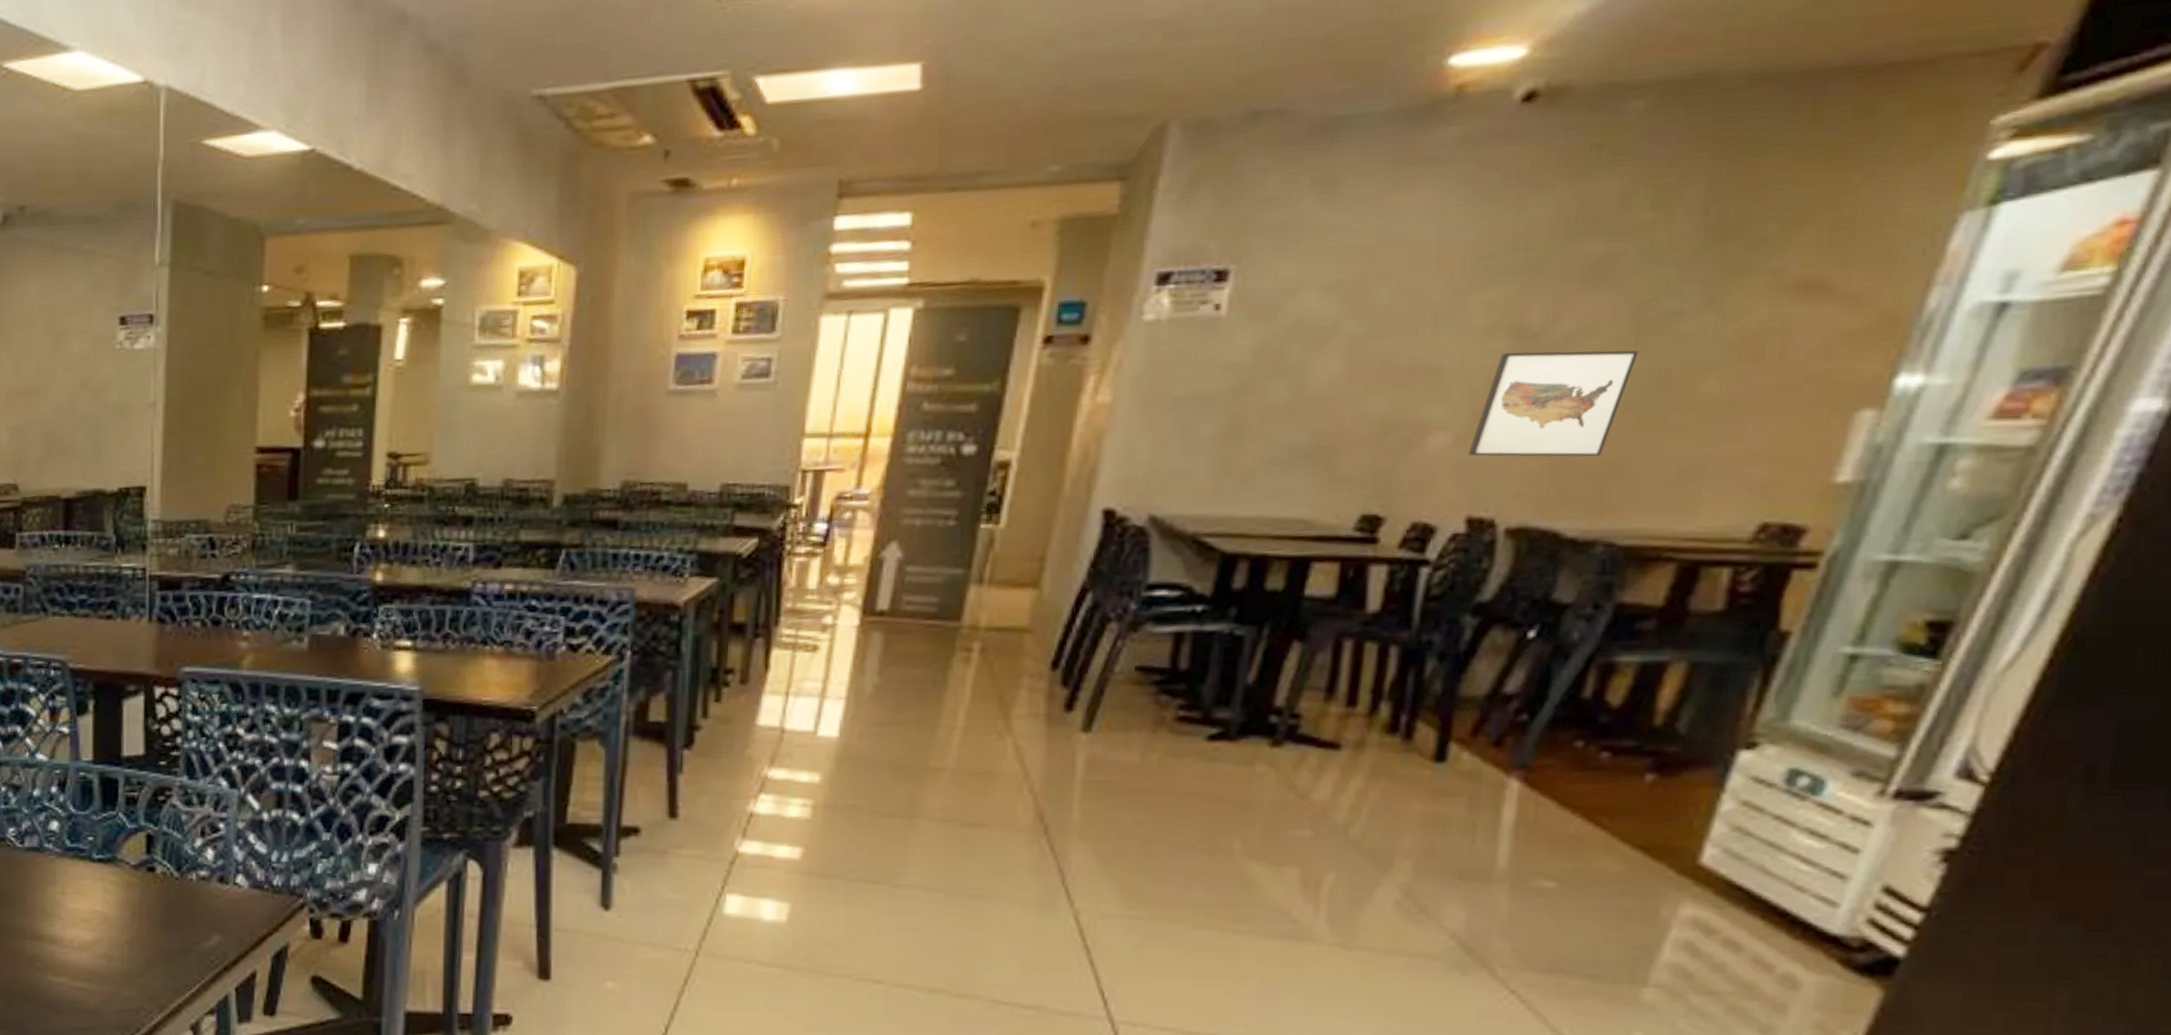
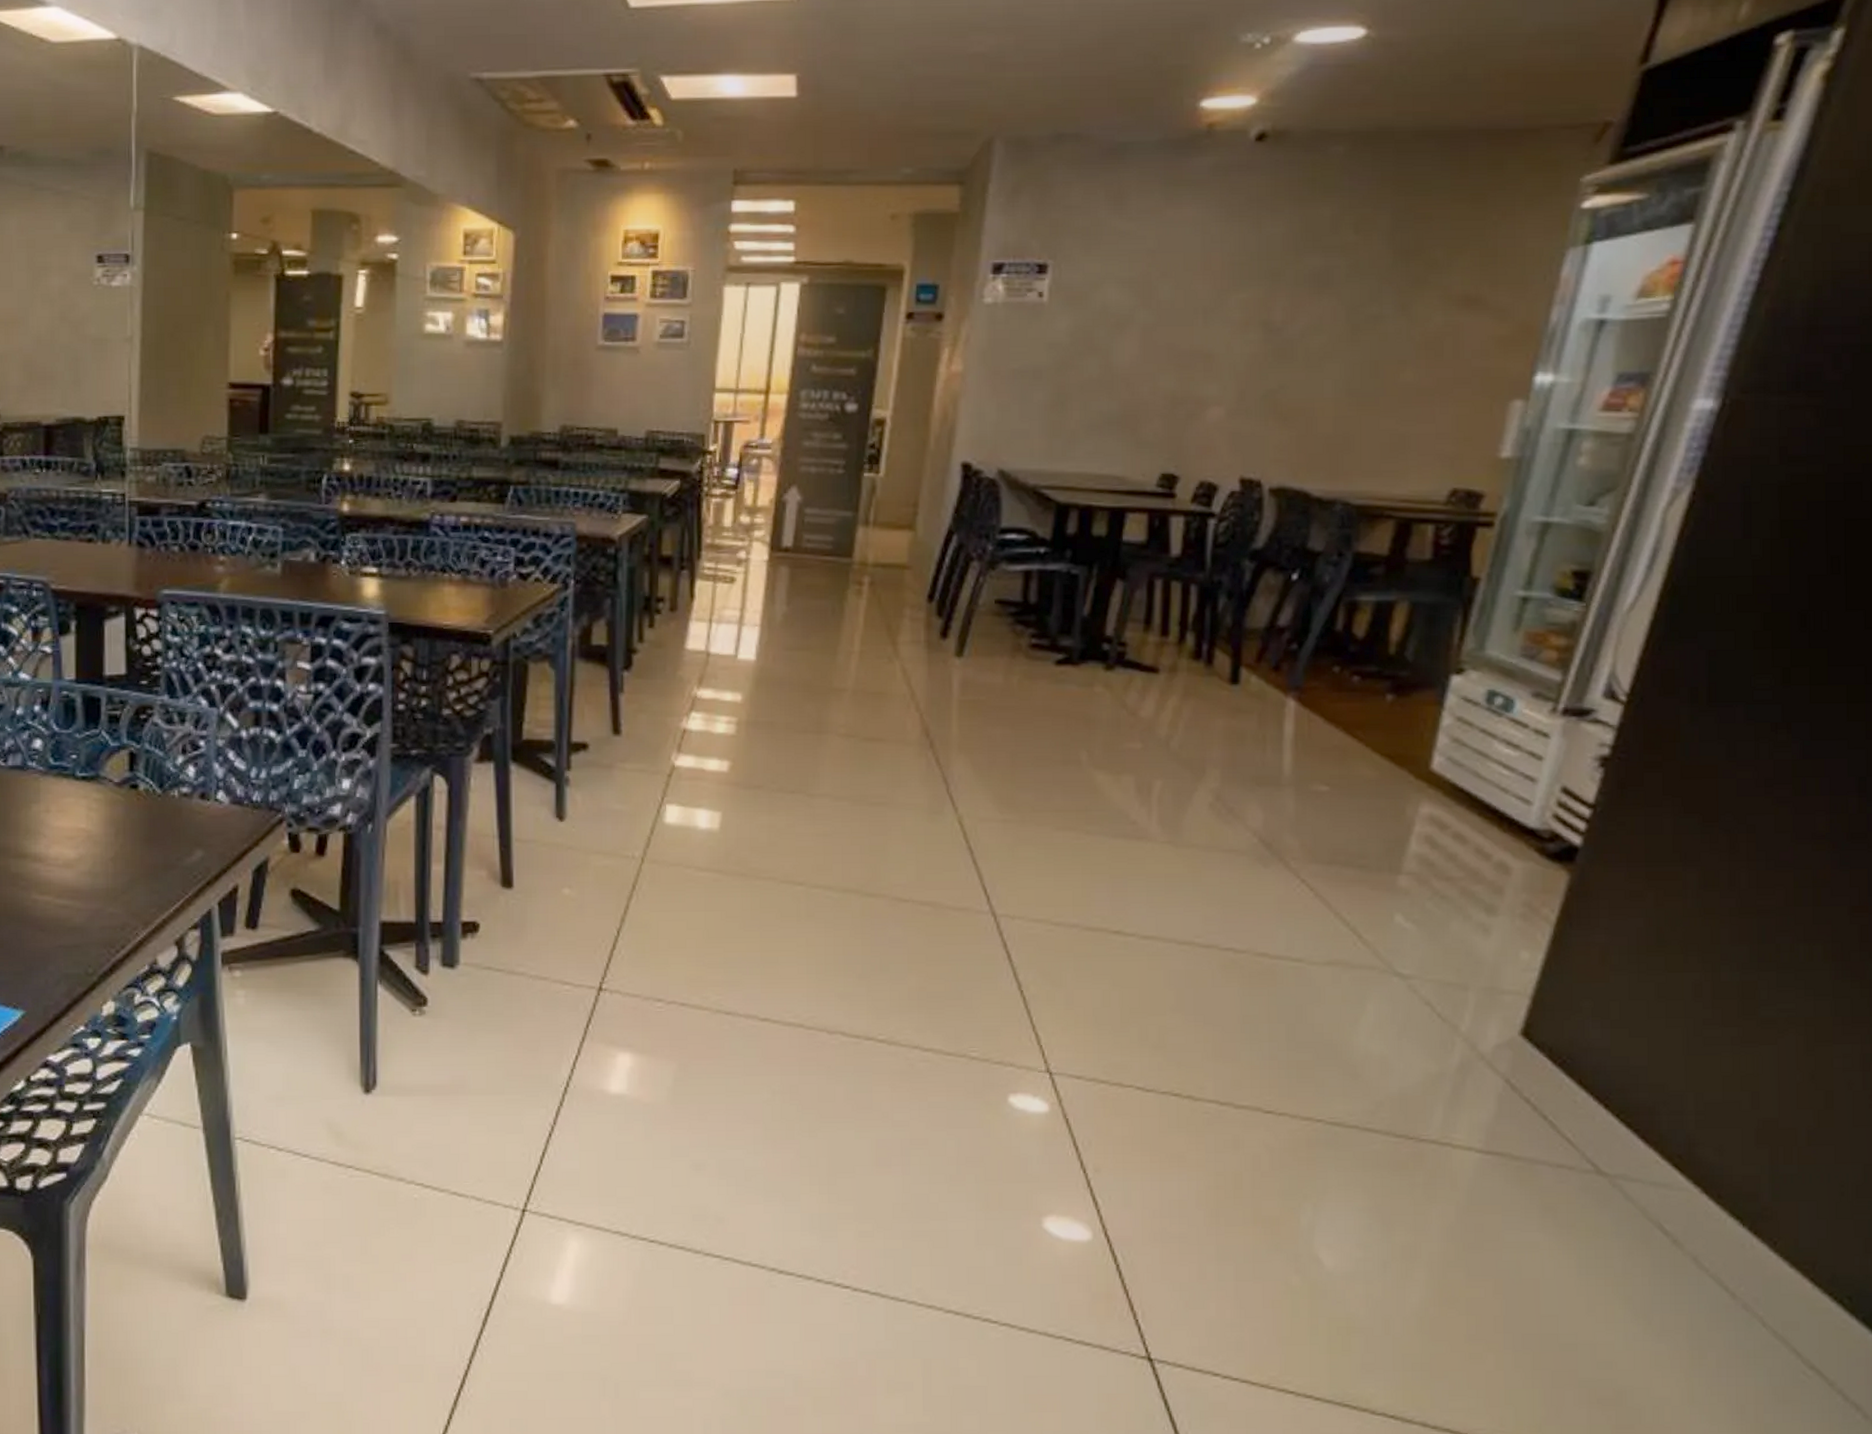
wall art: present [1469,350,1639,457] -> none [1238,343,1354,431]

